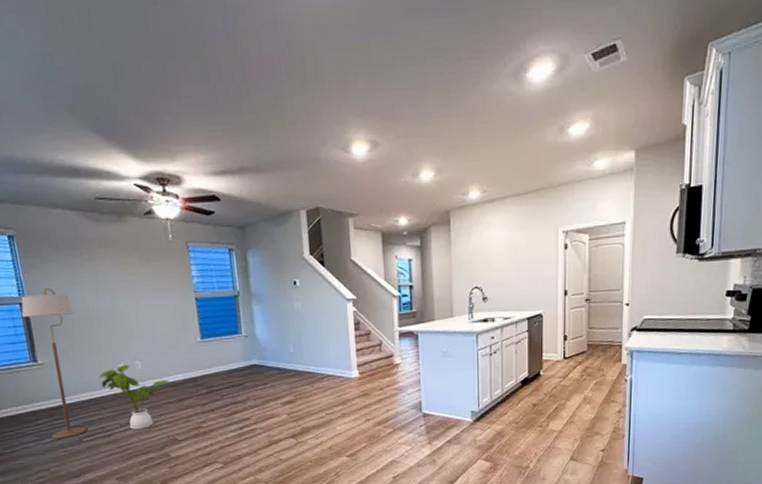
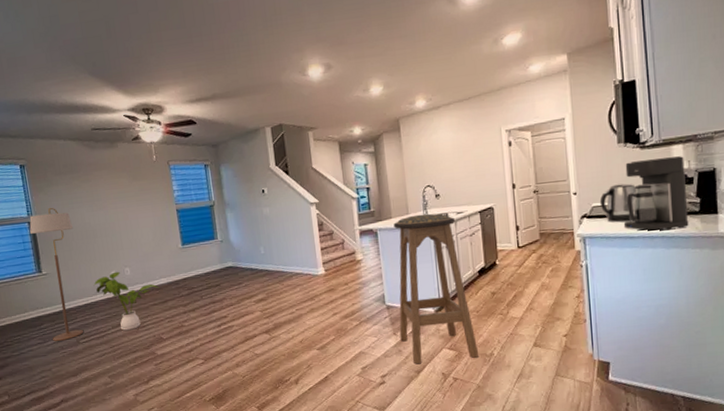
stool: none [435,317,514,475] -> present [393,213,478,365]
kettle: none [651,296,689,338] -> present [599,183,636,223]
coffee maker: none [672,271,741,348] -> present [623,156,689,231]

